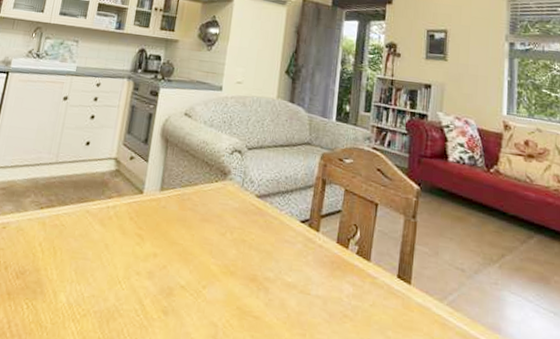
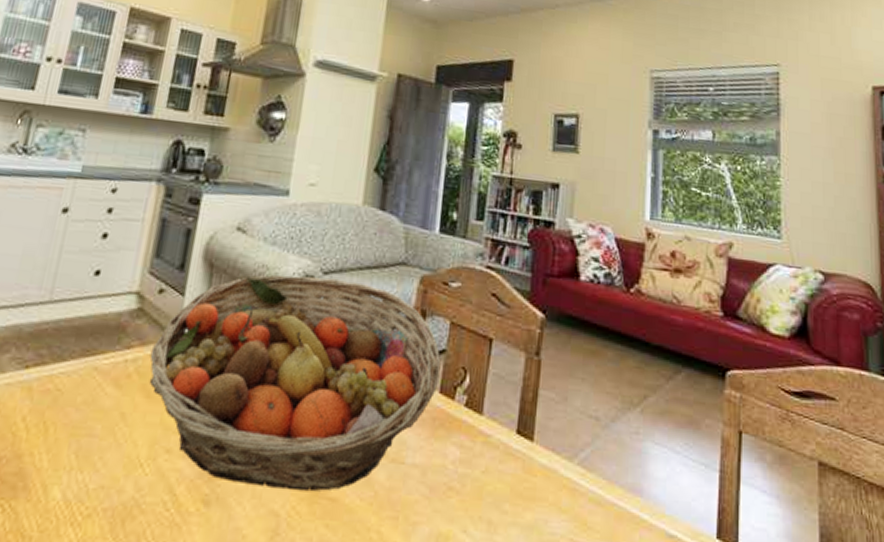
fruit basket: none [124,149,338,311] -> present [149,274,441,492]

